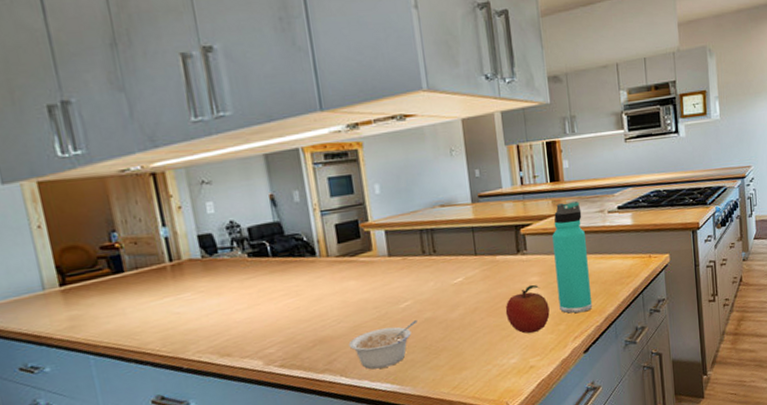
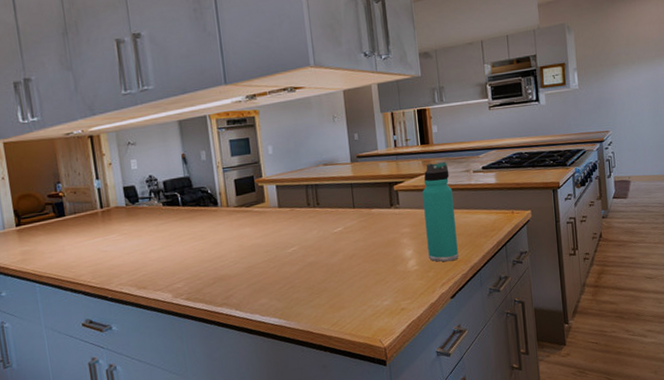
legume: present [348,320,418,370] -> none [243,263,302,305]
fruit: present [505,284,550,334] -> none [379,235,420,279]

